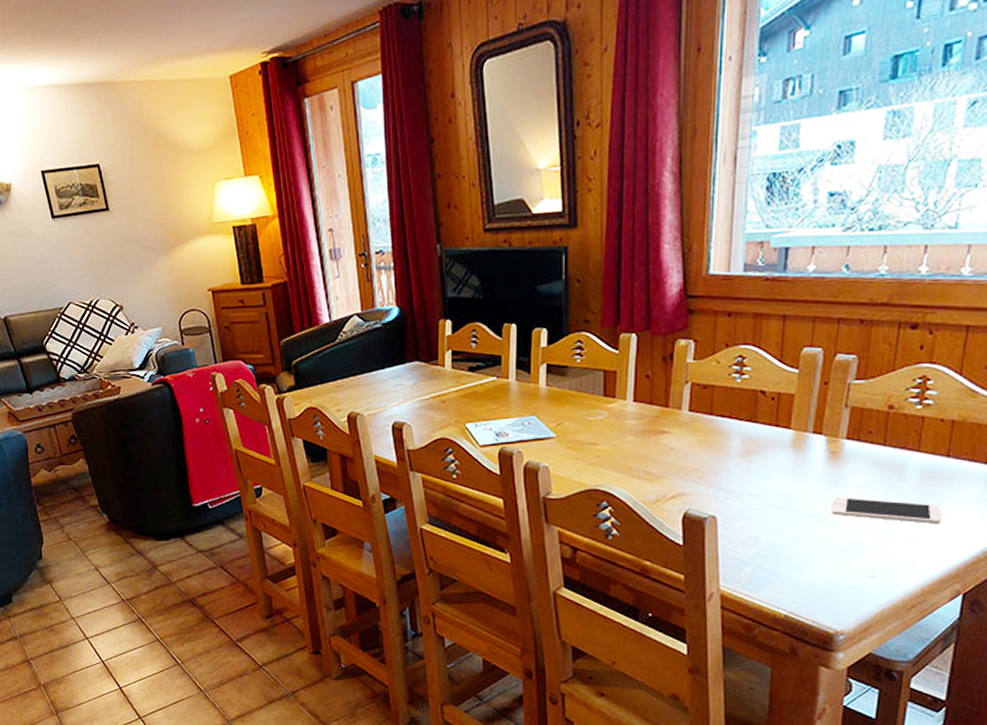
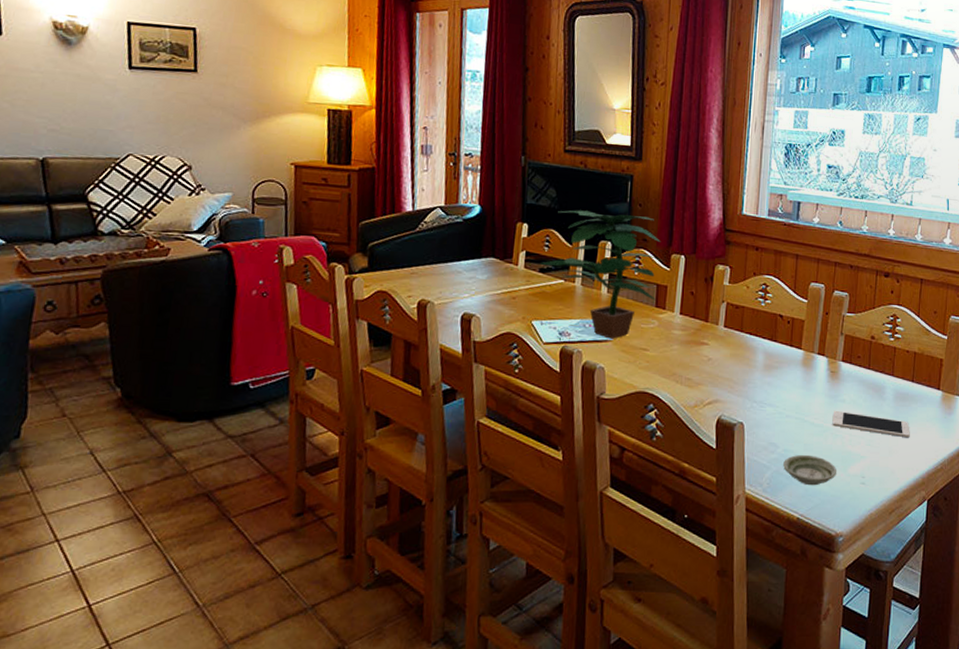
potted plant: none [469,293,613,436] -> present [540,210,665,339]
saucer: none [767,548,838,581] -> present [783,455,838,486]

